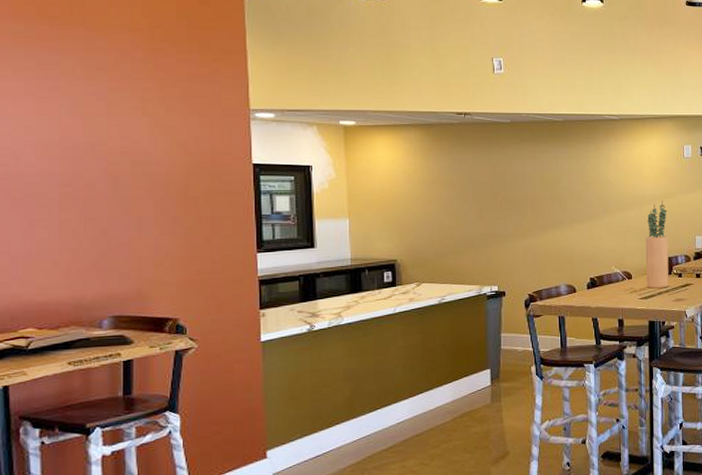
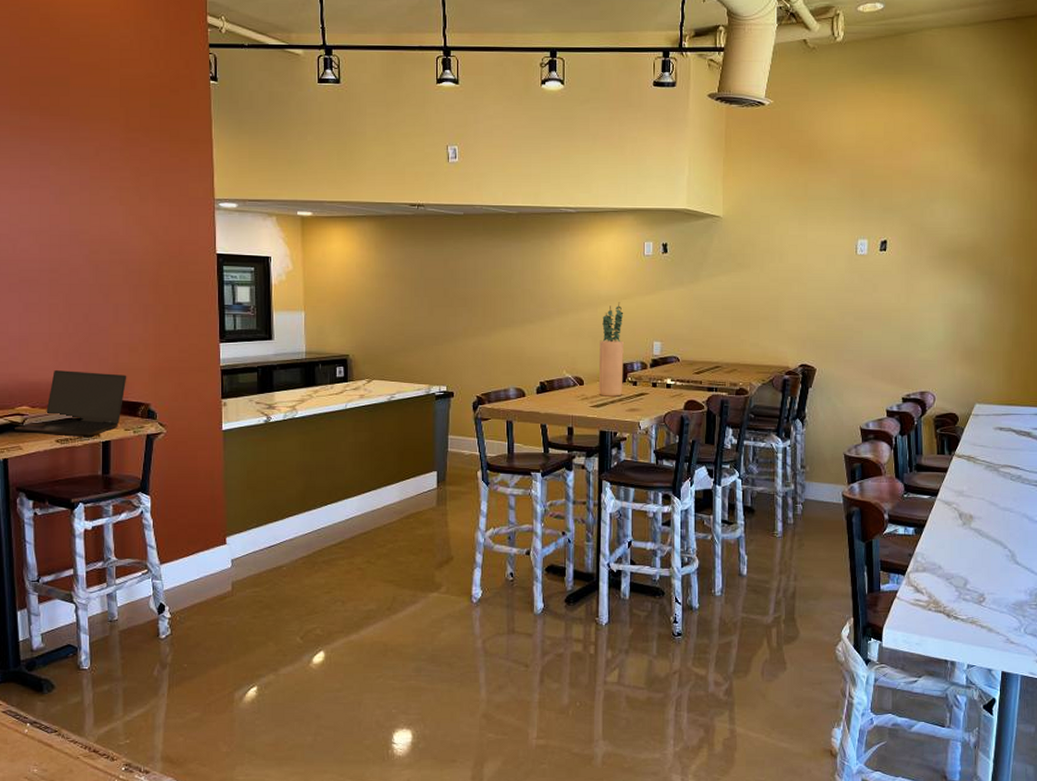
laptop: none [16,288,152,358] -> present [13,370,127,437]

